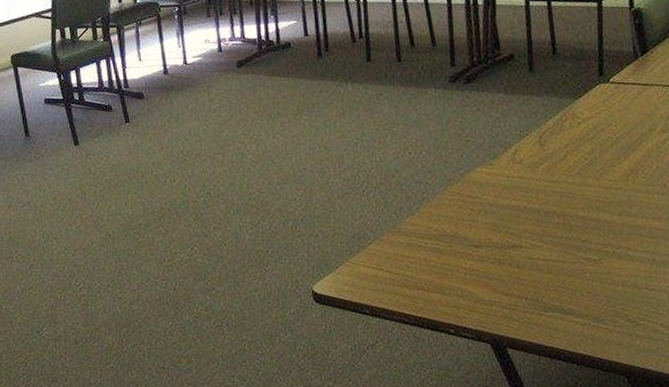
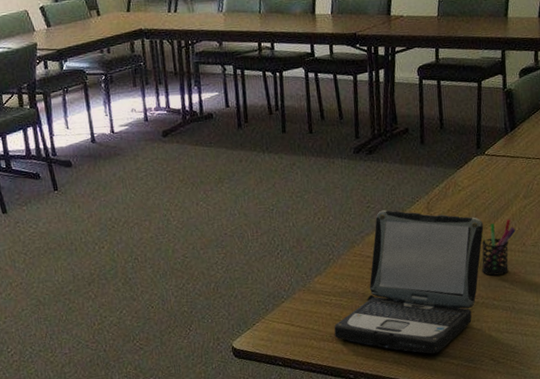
laptop: none [429,144,612,310] -> present [334,209,484,354]
pen holder: none [608,156,653,221] -> present [481,219,516,276]

